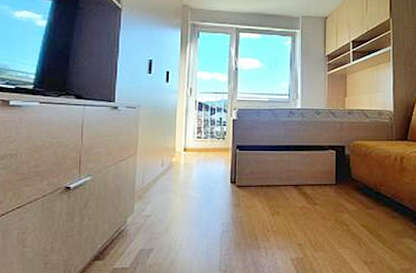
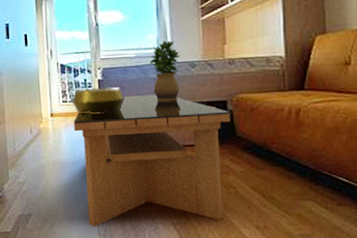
decorative bowl: none [206,127,256,151] -> present [72,87,125,114]
coffee table: none [206,136,347,263] -> present [74,94,230,227]
potted plant: none [280,89,308,143] -> present [149,40,180,102]

